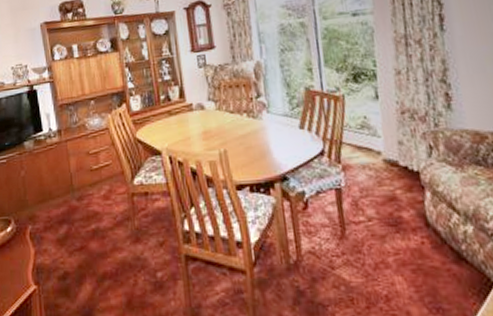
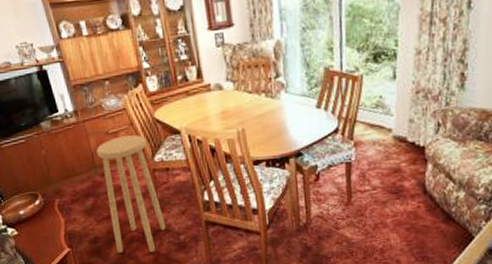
stool: none [76,155,141,294] -> present [96,135,165,254]

